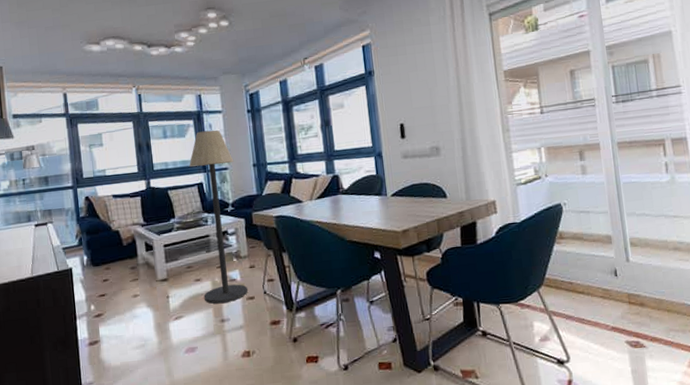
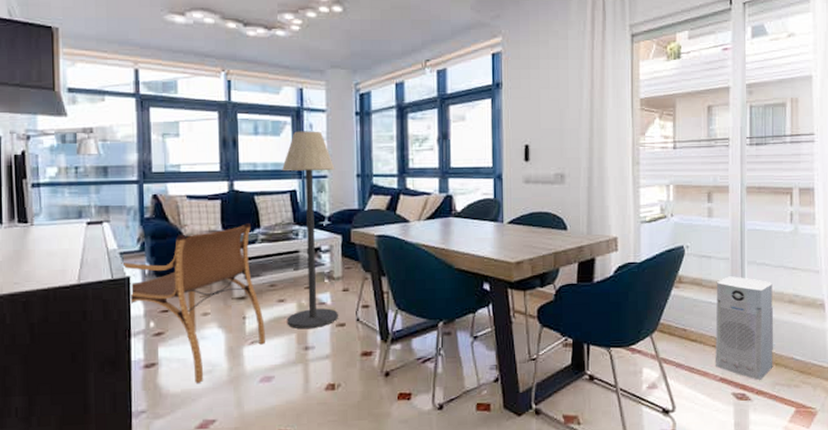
armchair: none [64,215,187,357] -> present [121,223,265,383]
air purifier: none [597,228,665,327] -> present [715,276,774,380]

